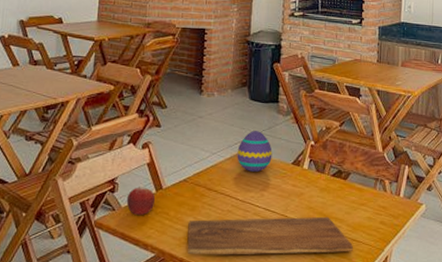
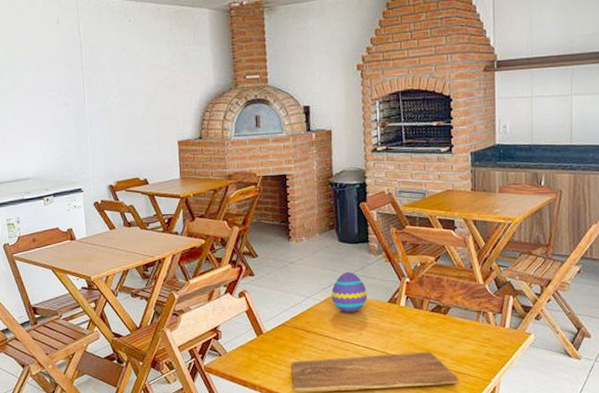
fruit: present [126,187,155,215] -> none [230,333,257,359]

